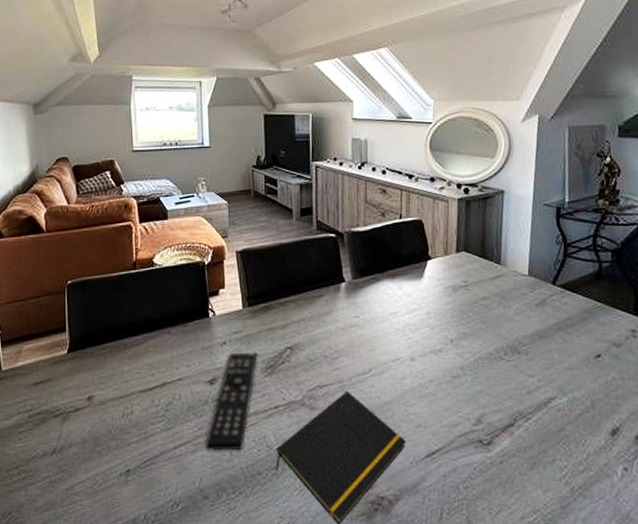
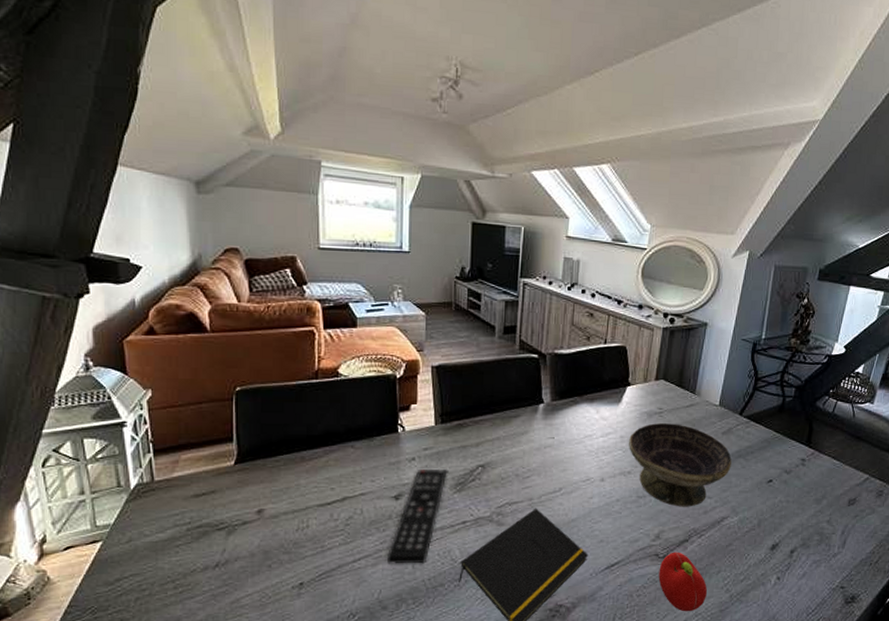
decorative bowl: none [436,297,551,387] -> present [629,423,732,507]
fruit: none [485,438,543,508] -> present [658,552,707,612]

